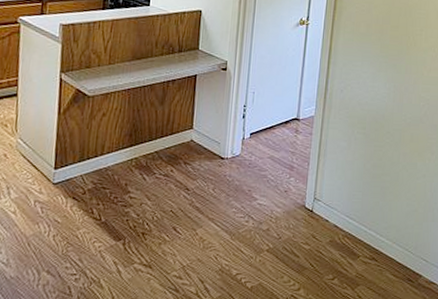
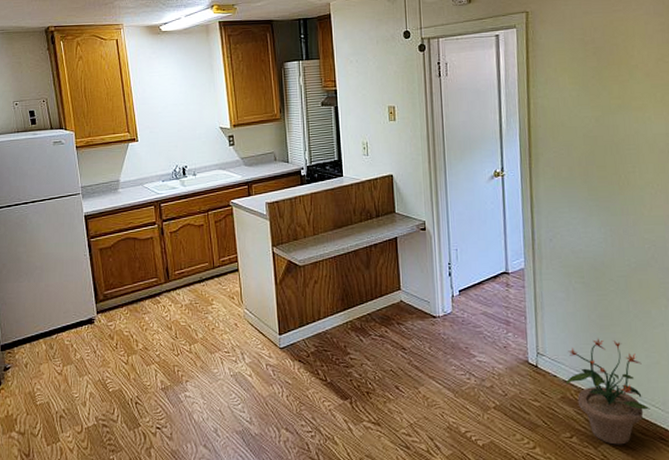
potted plant: none [335,186,404,286] -> present [565,338,650,445]

